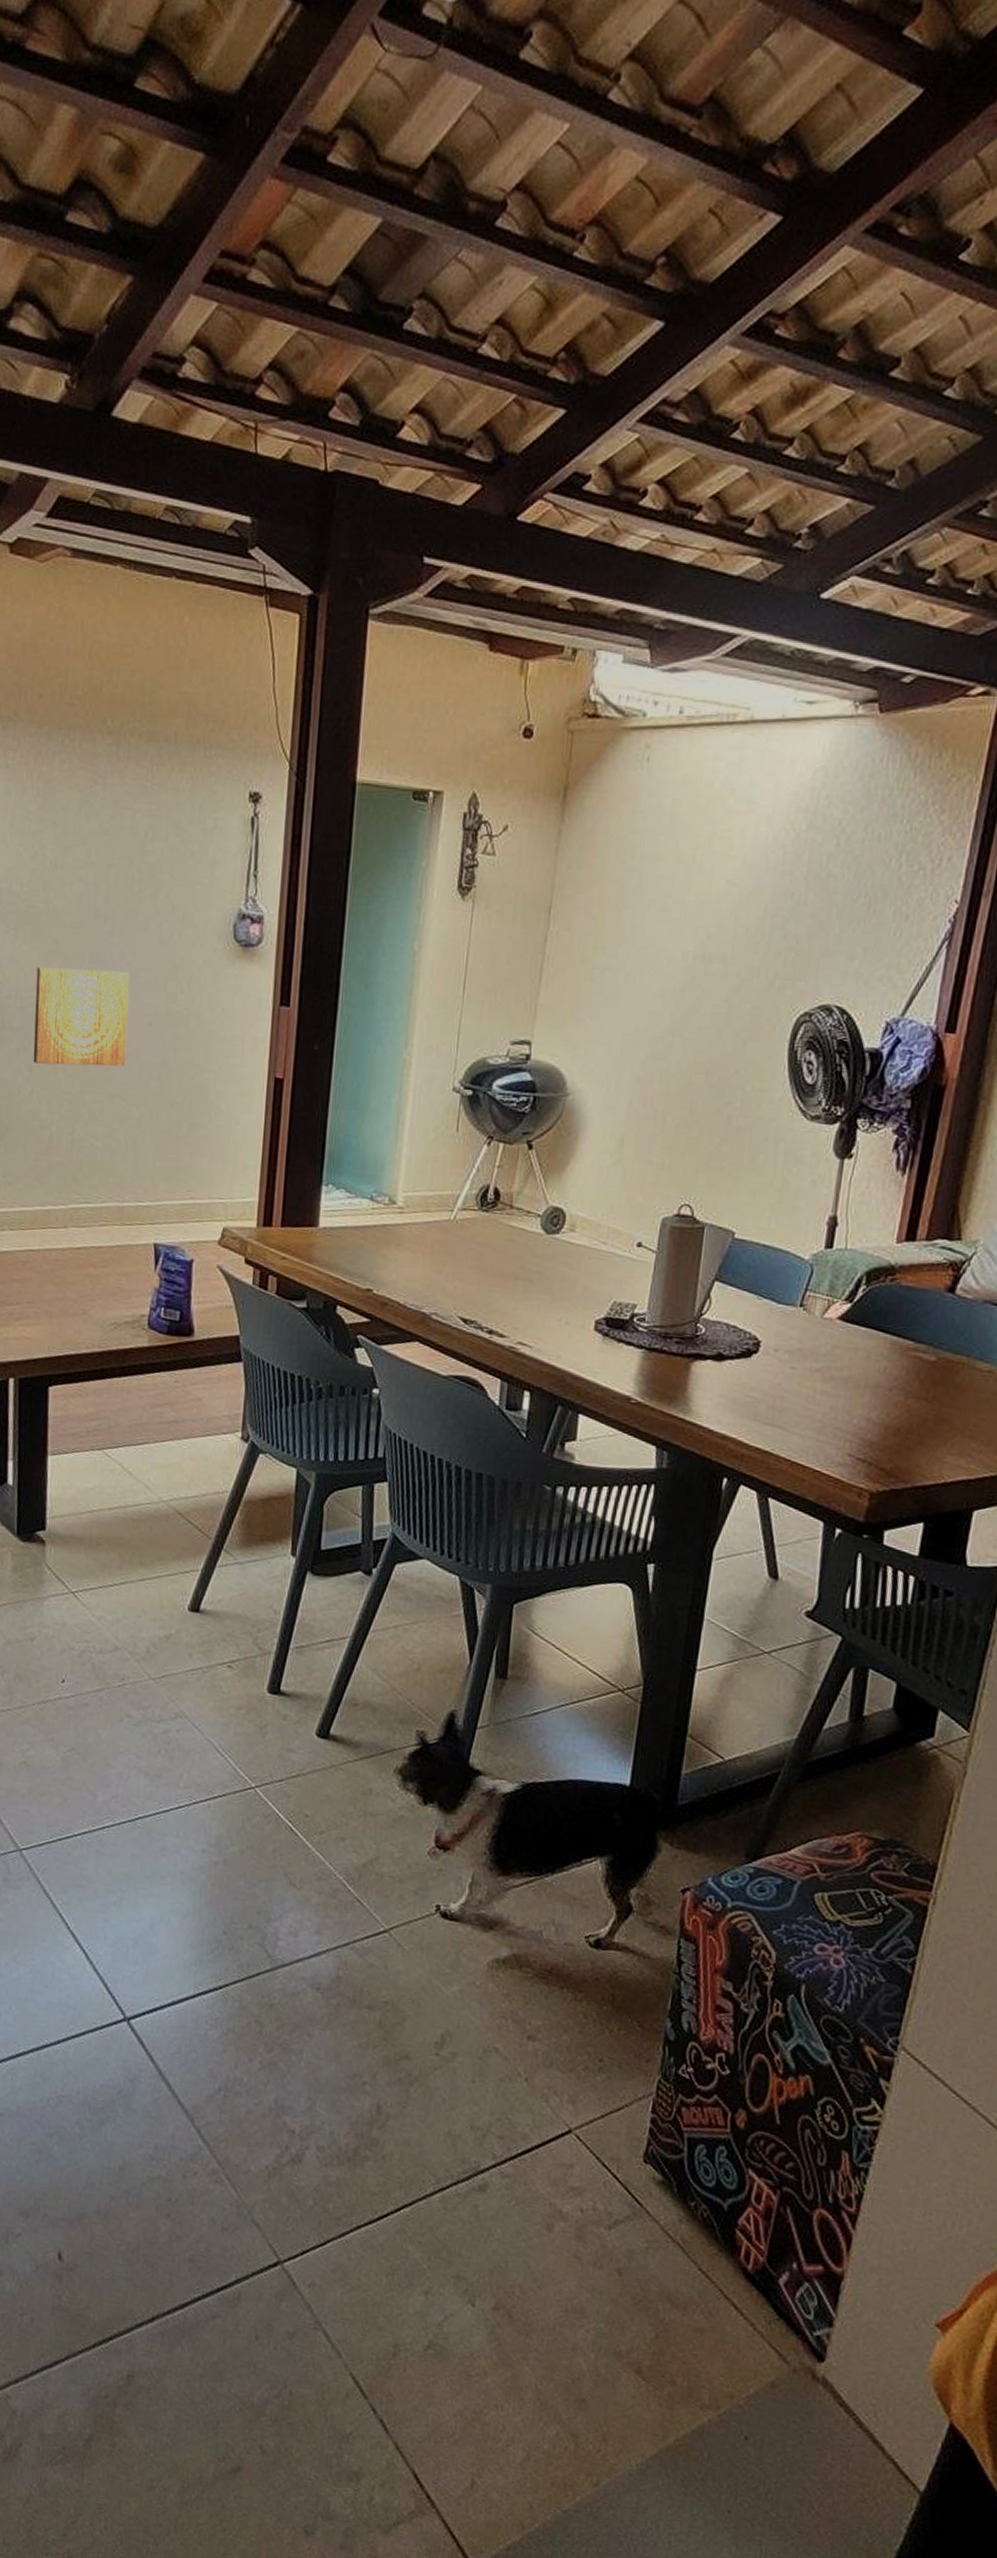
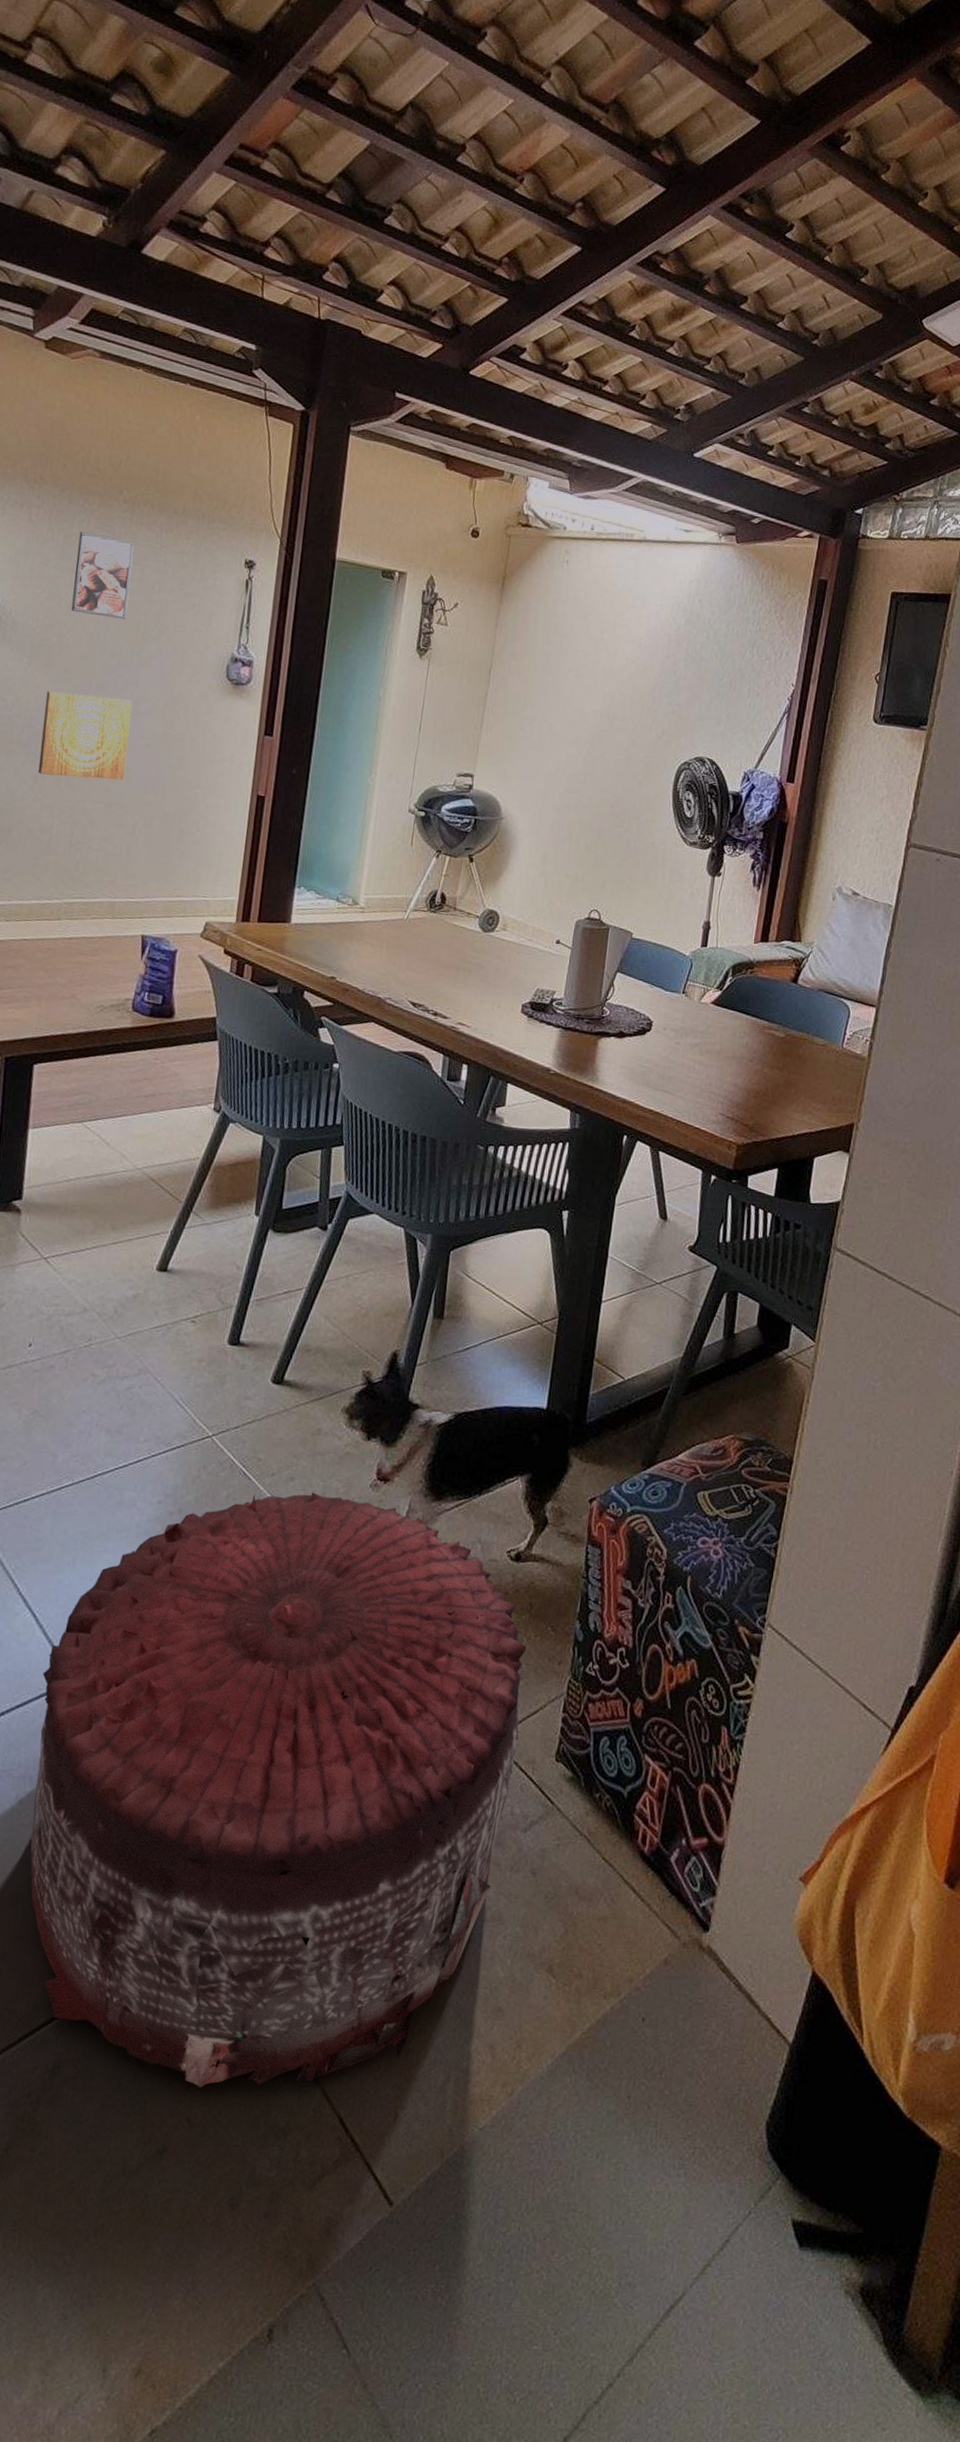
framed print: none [57,775,122,876] -> present [71,531,134,619]
pouf: none [93,1851,609,2435] -> present [30,1492,527,2087]

